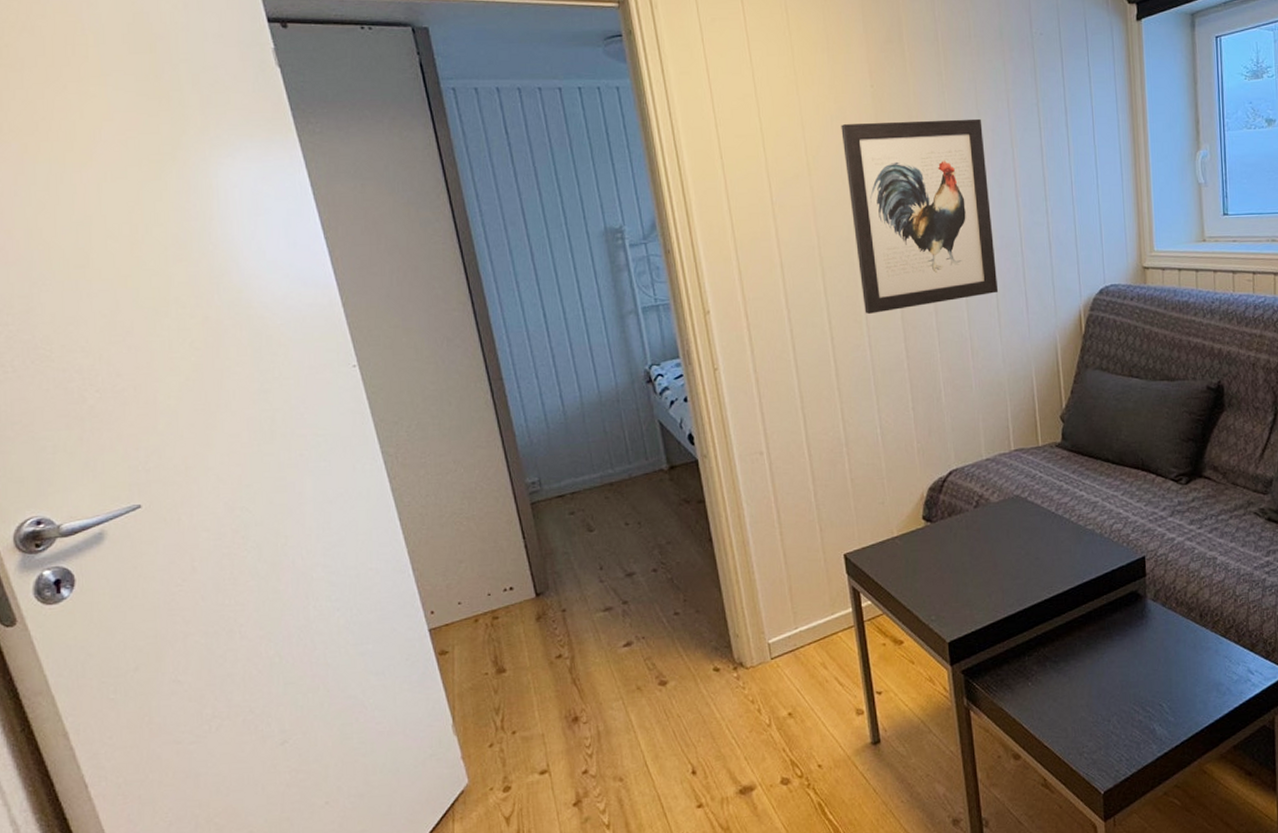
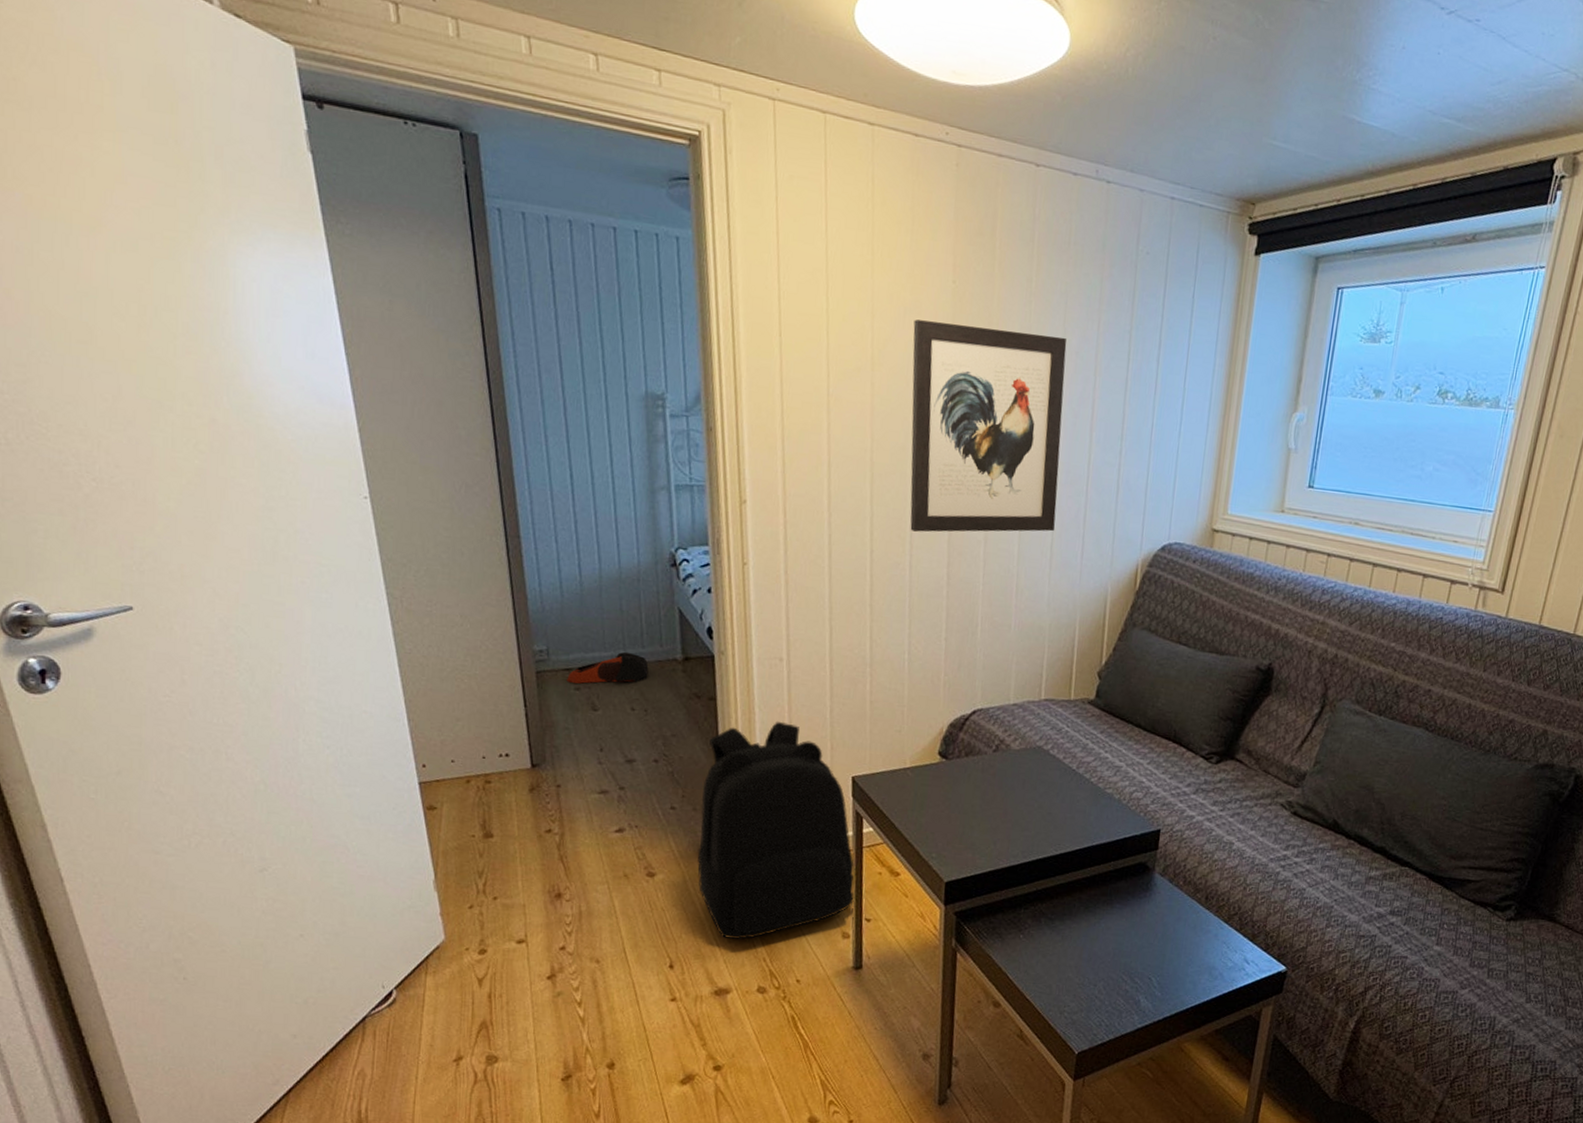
bag: none [561,470,638,509] -> present [567,651,649,684]
backpack: none [702,512,864,735] -> present [697,720,856,939]

